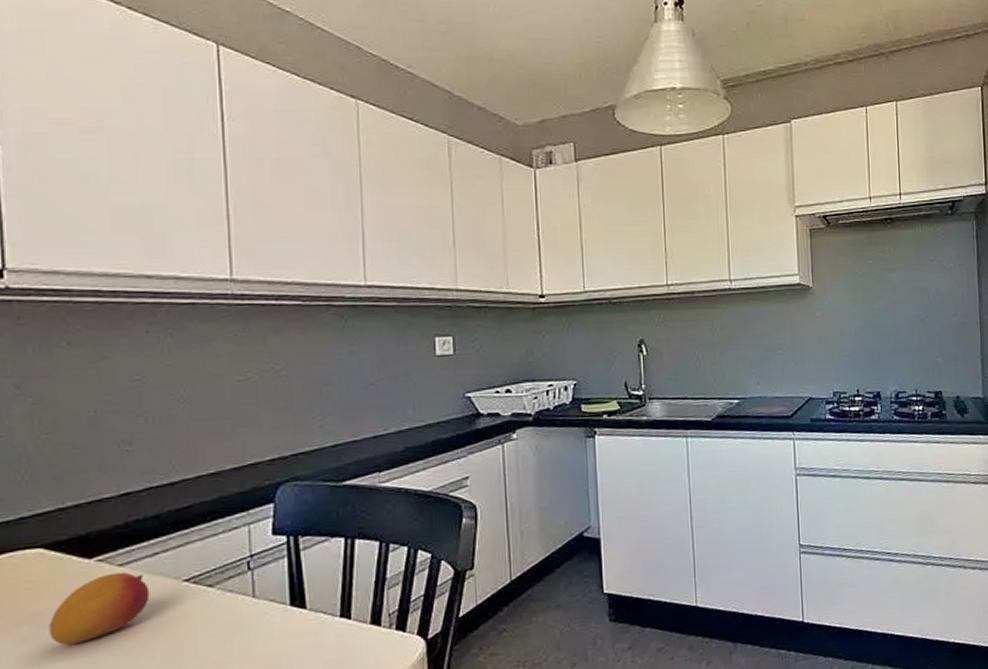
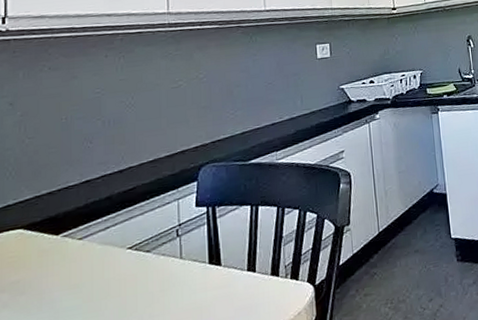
fruit: present [49,572,150,645] -> none [24,244,102,308]

